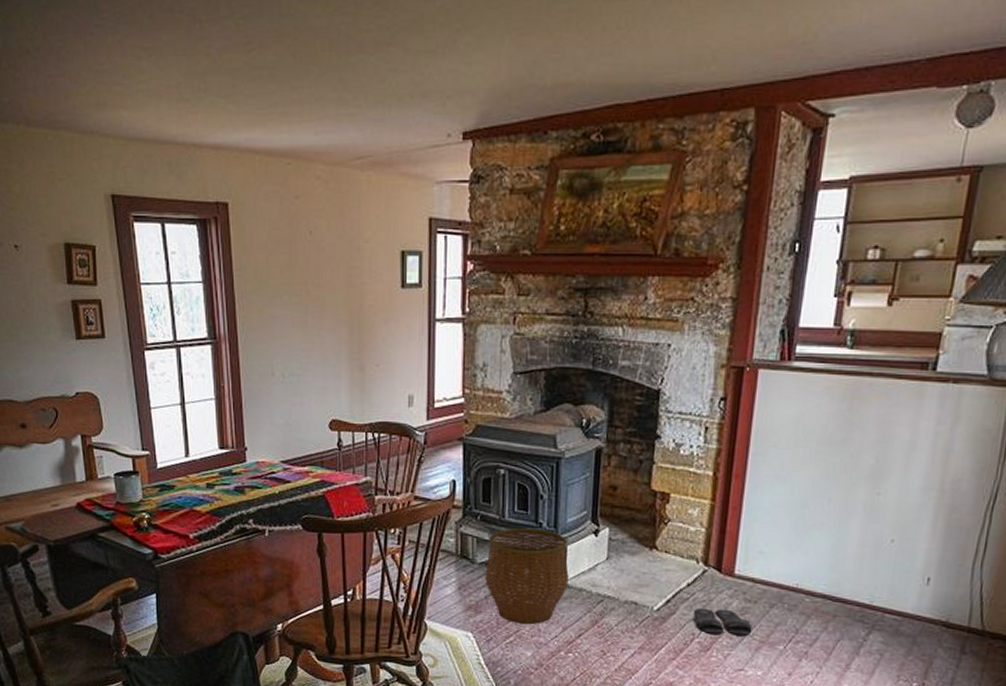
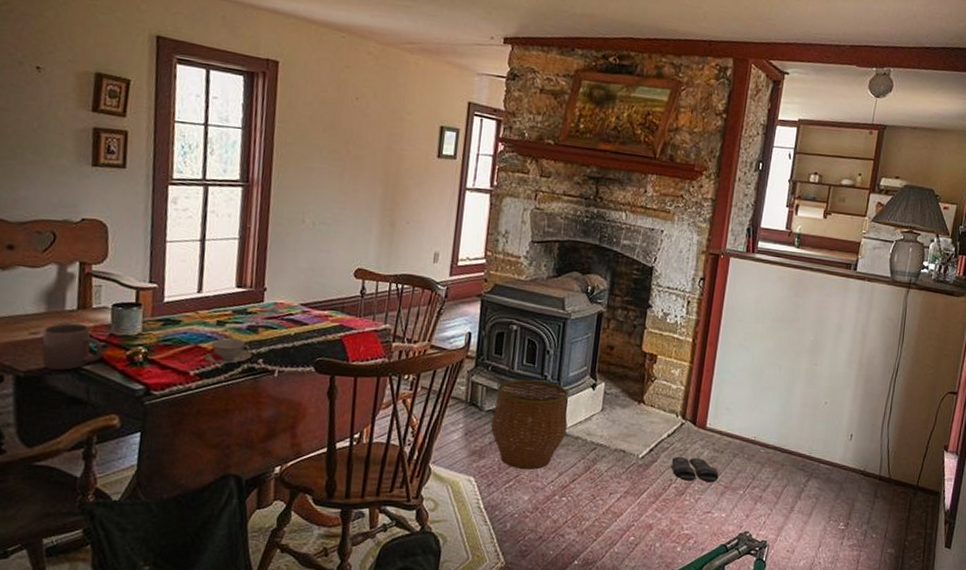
mug: none [62,493,113,538] -> present [41,322,103,370]
teacup: none [199,500,243,525] -> present [203,338,252,364]

